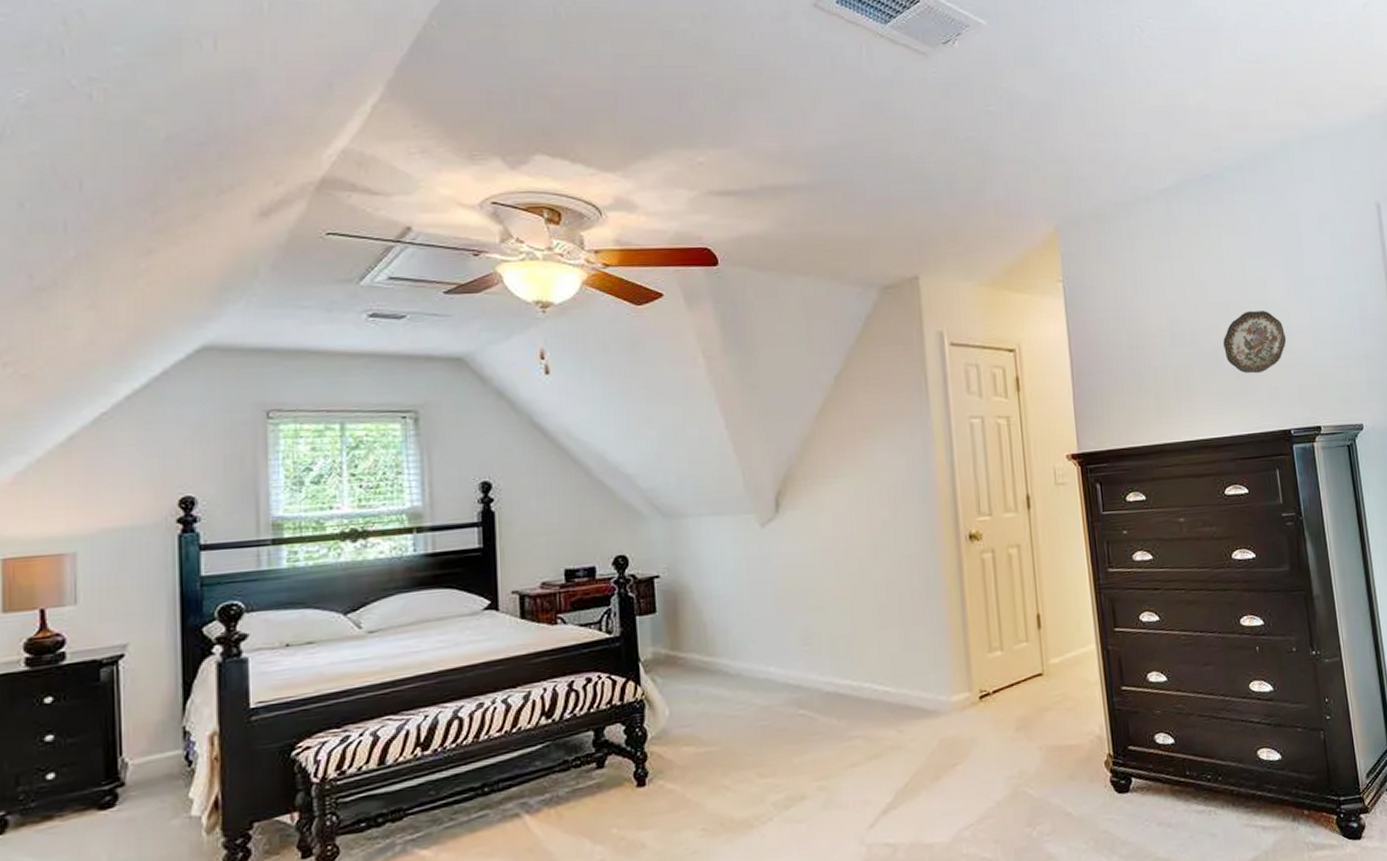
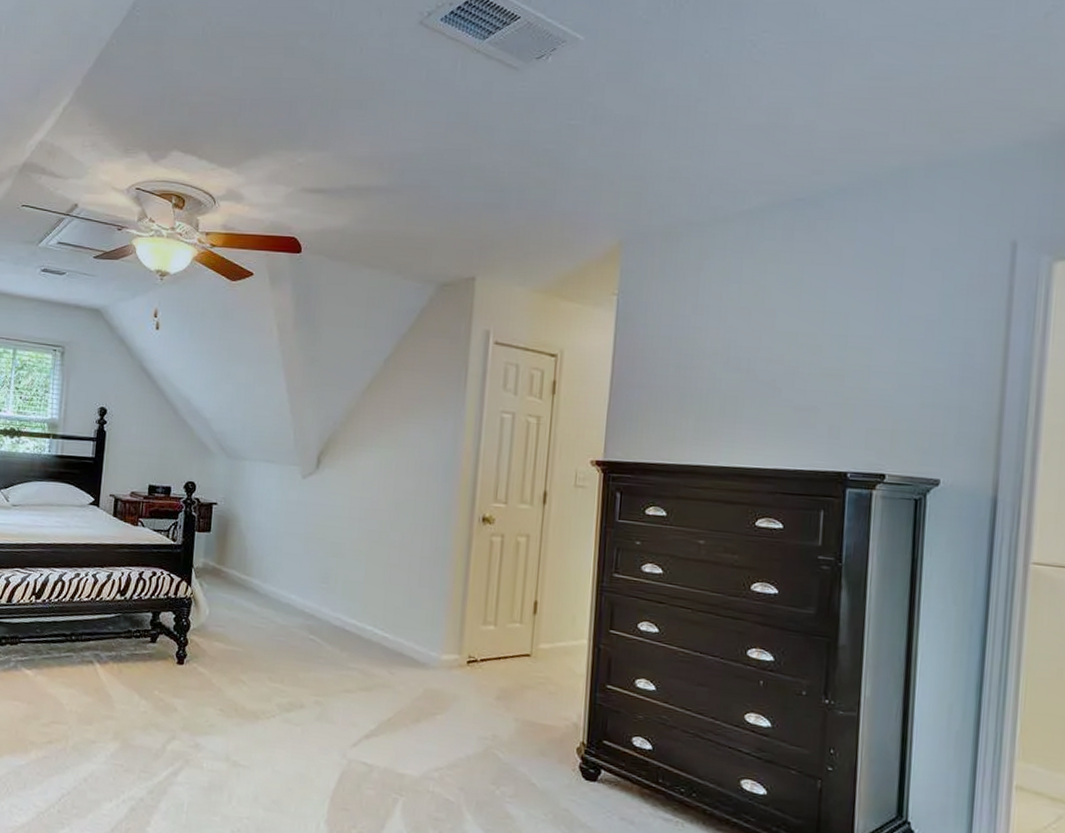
decorative plate: present [1223,311,1287,374] -> none [784,344,862,410]

